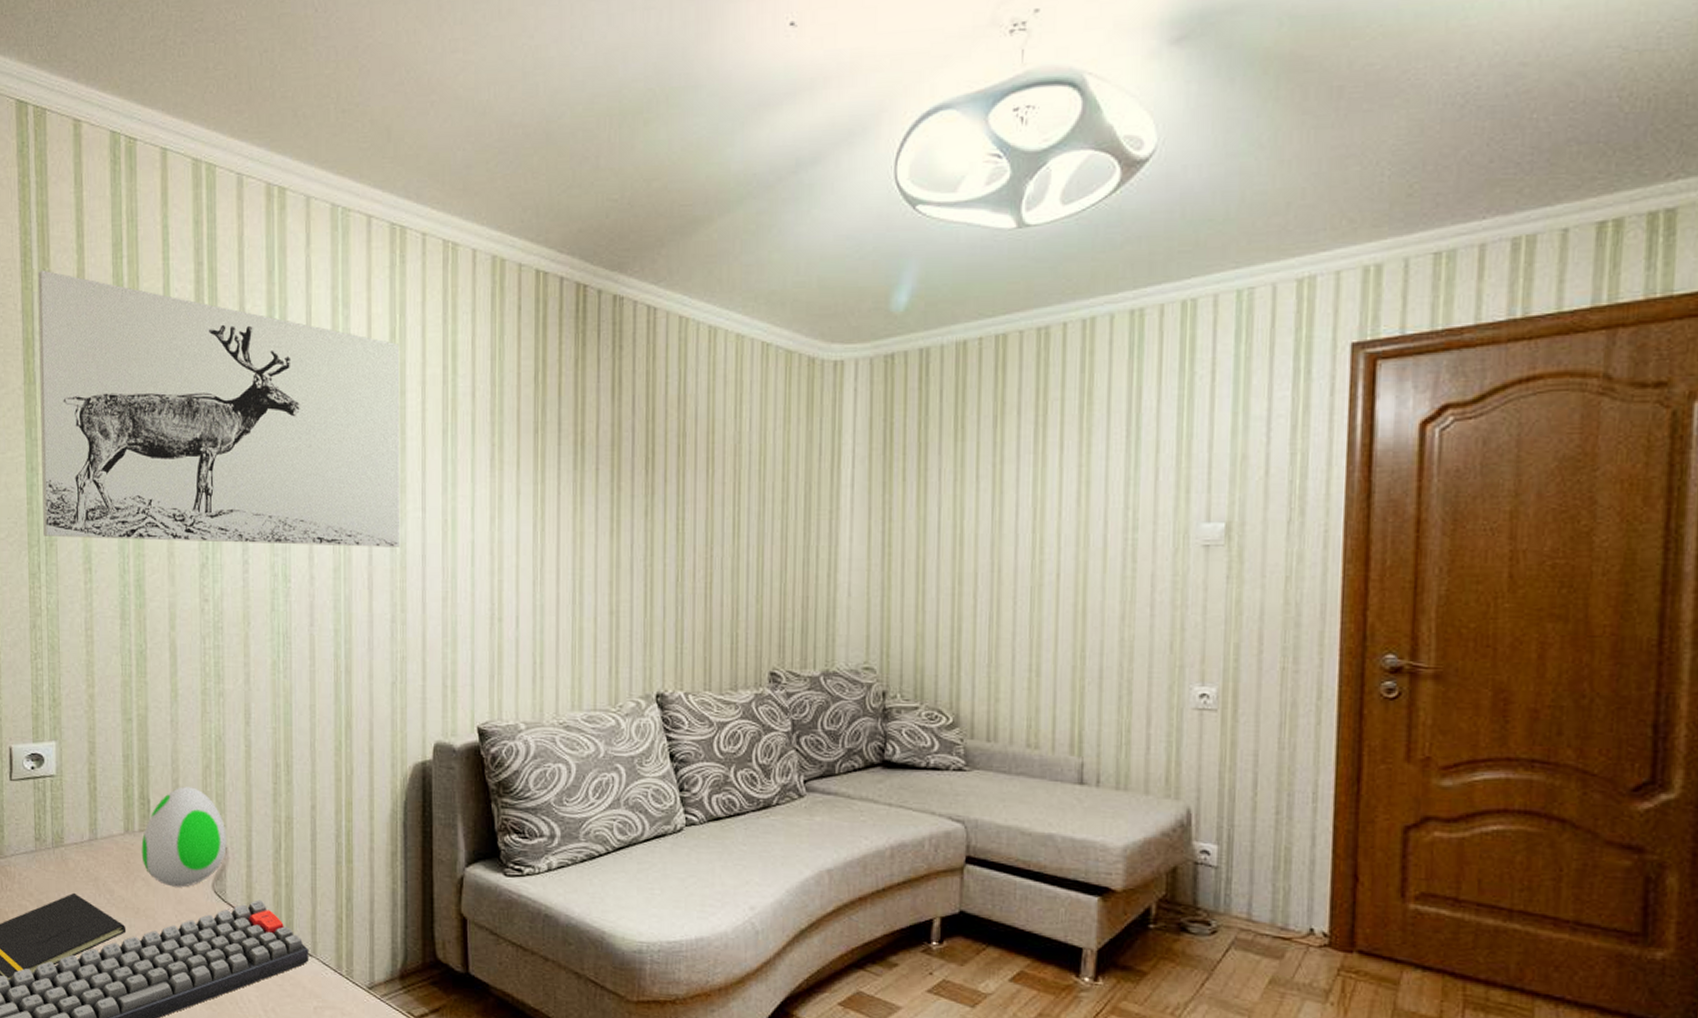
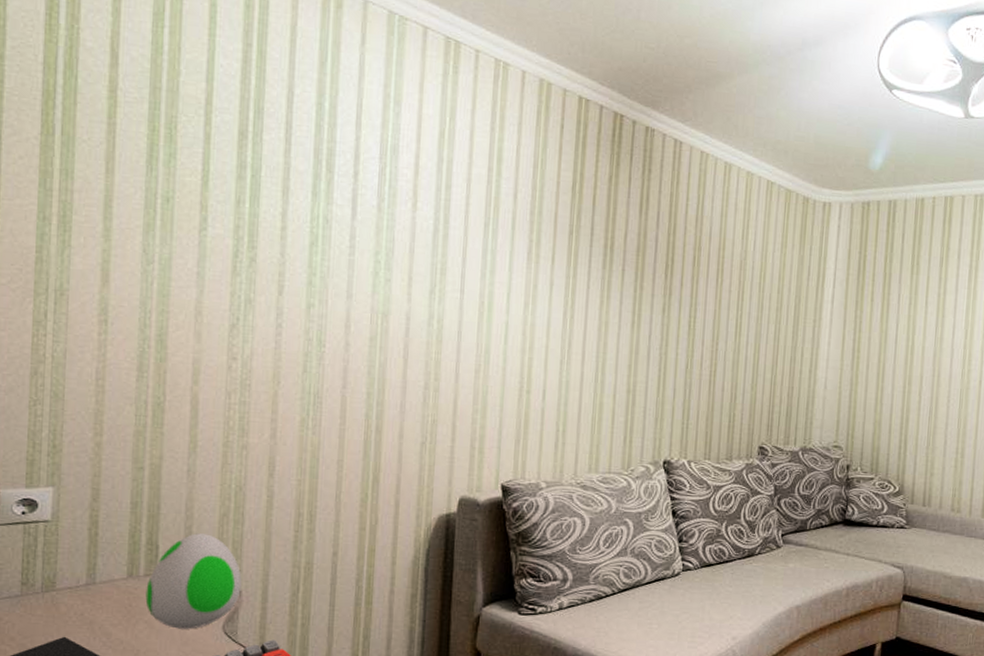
wall art: present [37,270,401,547] -> none [53,26,448,323]

